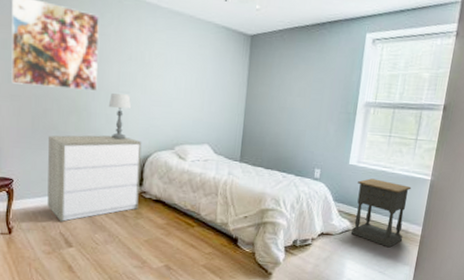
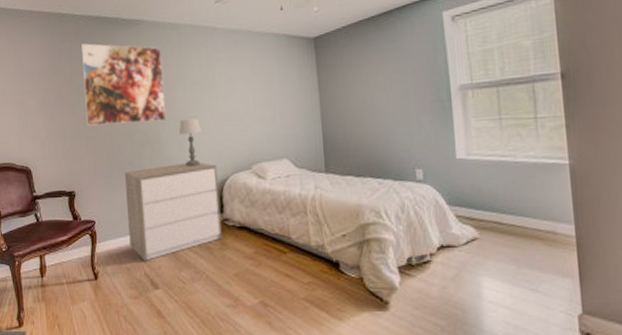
nightstand: present [351,178,412,248] -> none [473,171,551,256]

